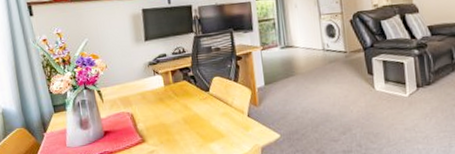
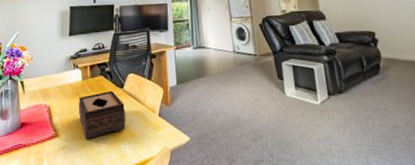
tissue box: none [163,94,215,143] -> present [79,90,126,140]

